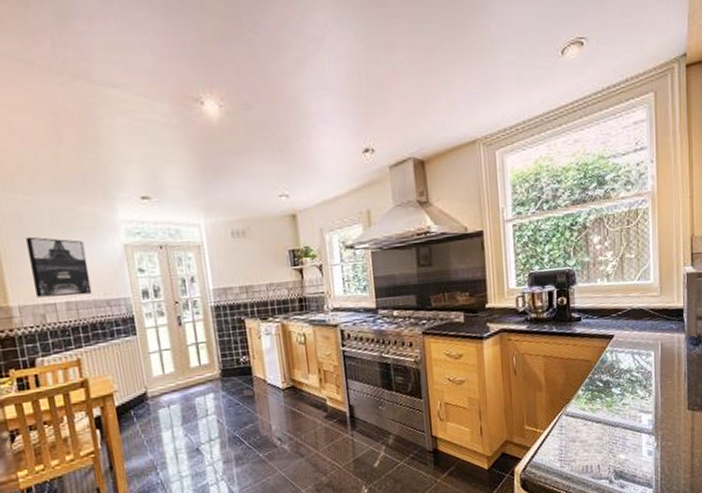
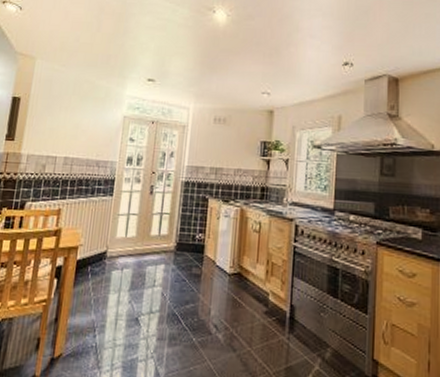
wall art: present [25,236,93,298] -> none [43,99,93,154]

